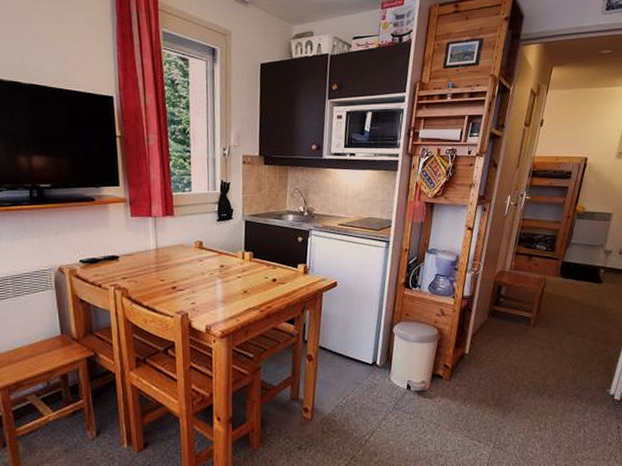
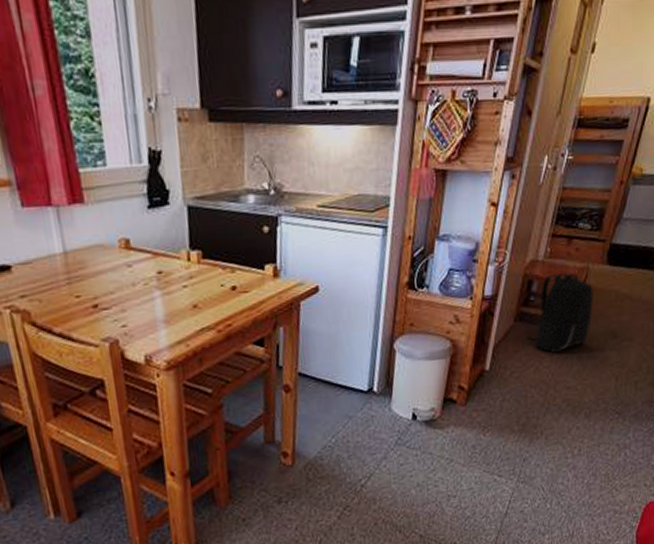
backpack: none [497,281,551,343] -> present [526,272,595,352]

